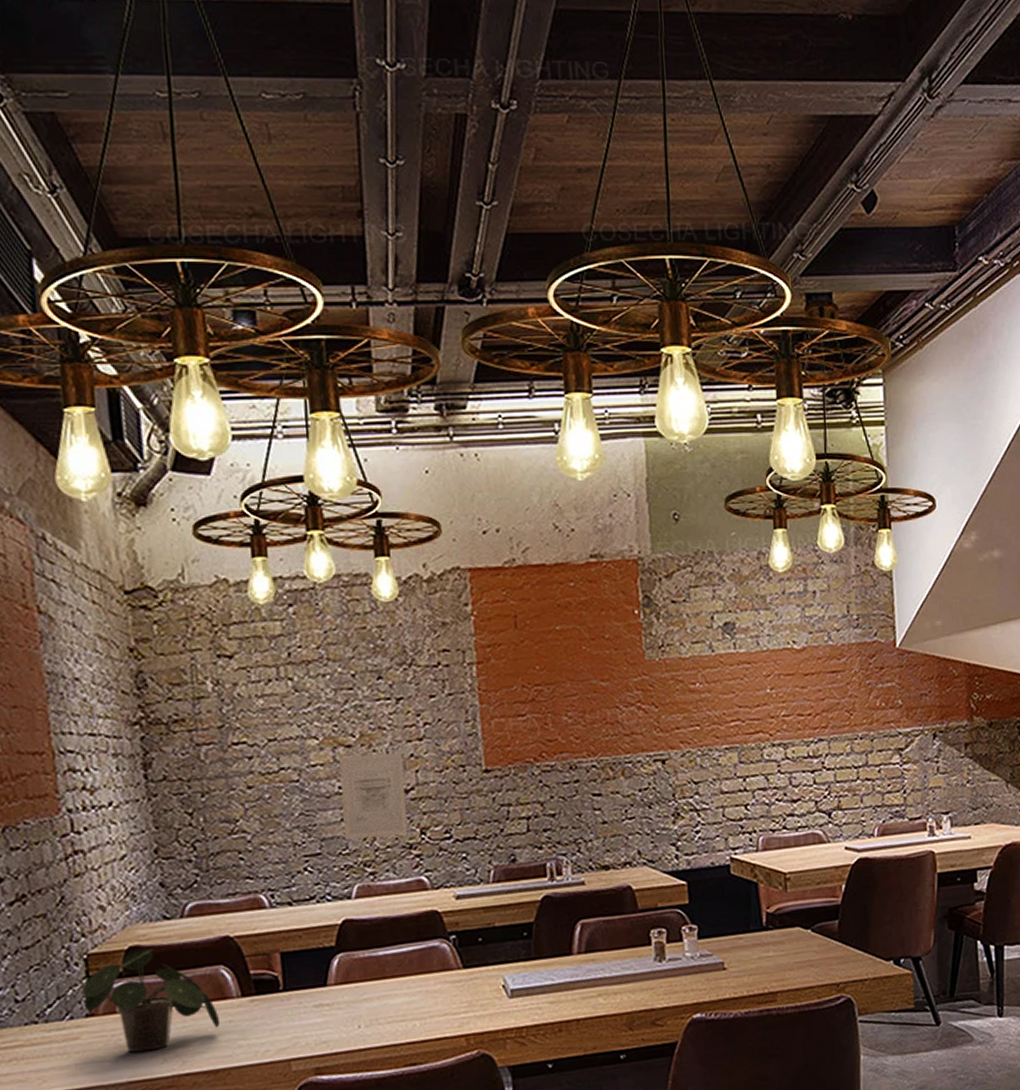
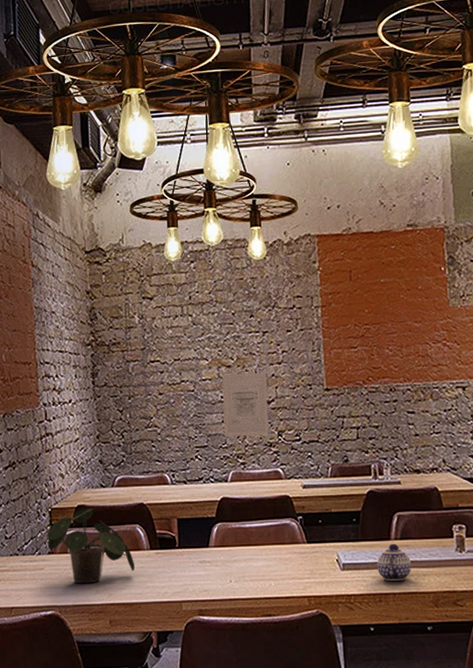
teapot: none [555,958,600,1006] -> present [376,543,412,581]

